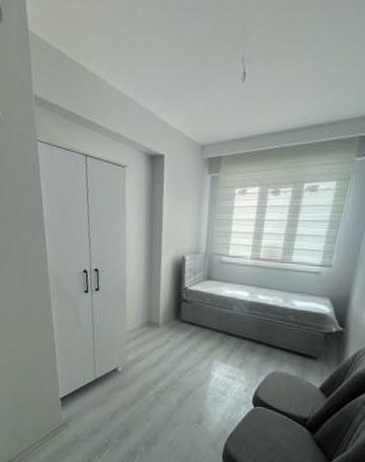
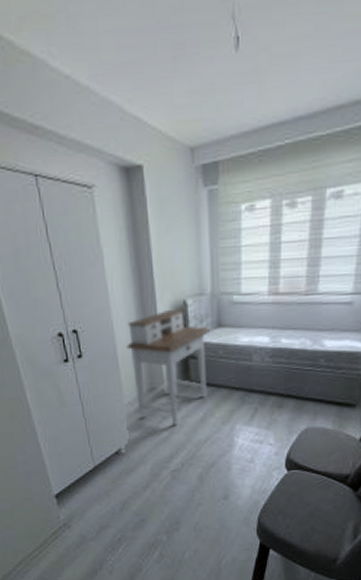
desk: none [134,261,201,355] -> present [127,308,209,427]

